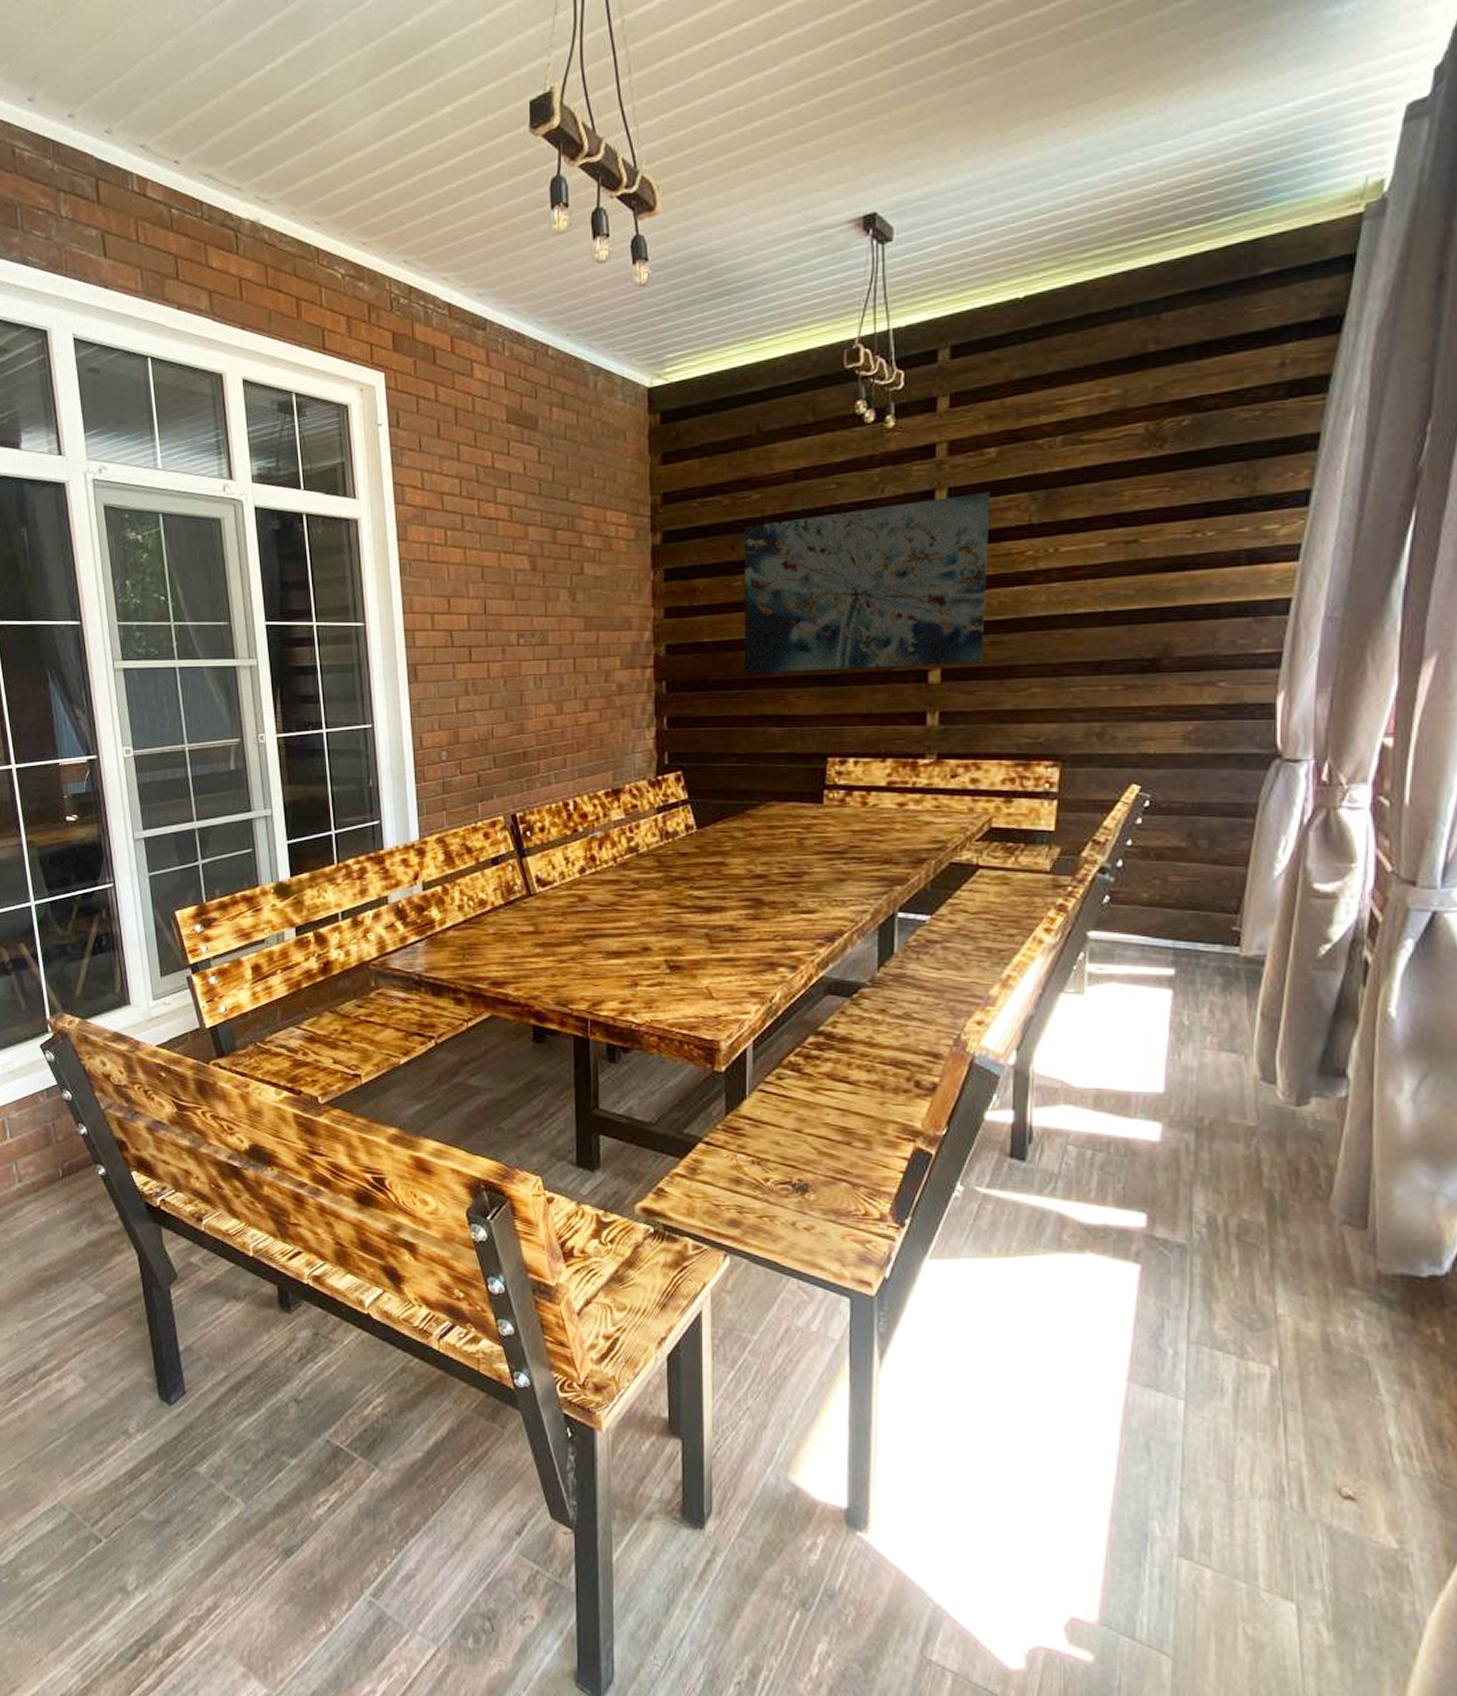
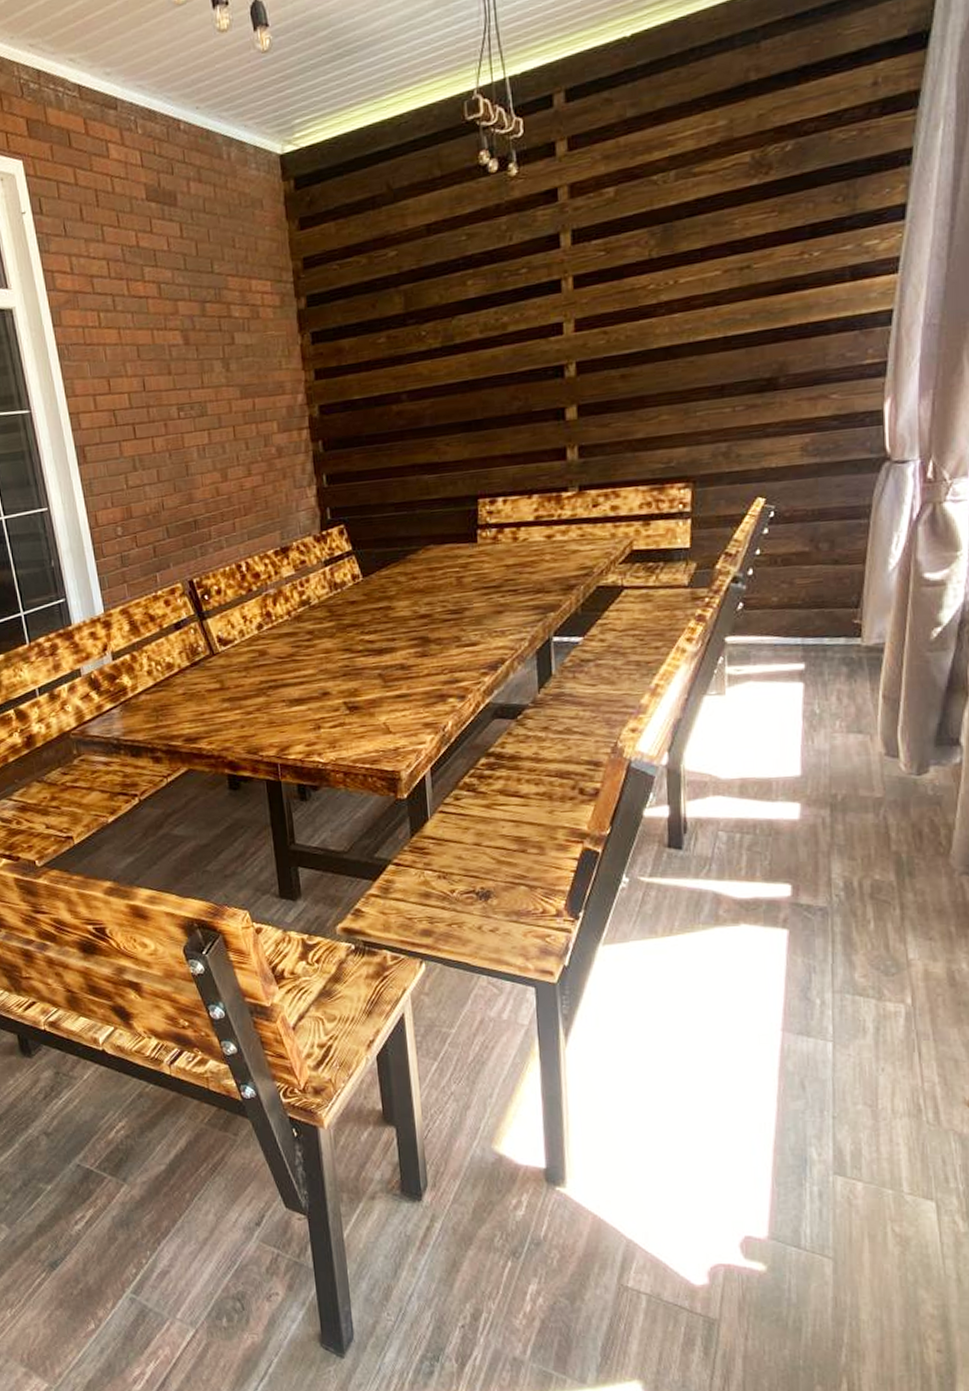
wall art: present [744,491,990,674] -> none [383,230,615,426]

